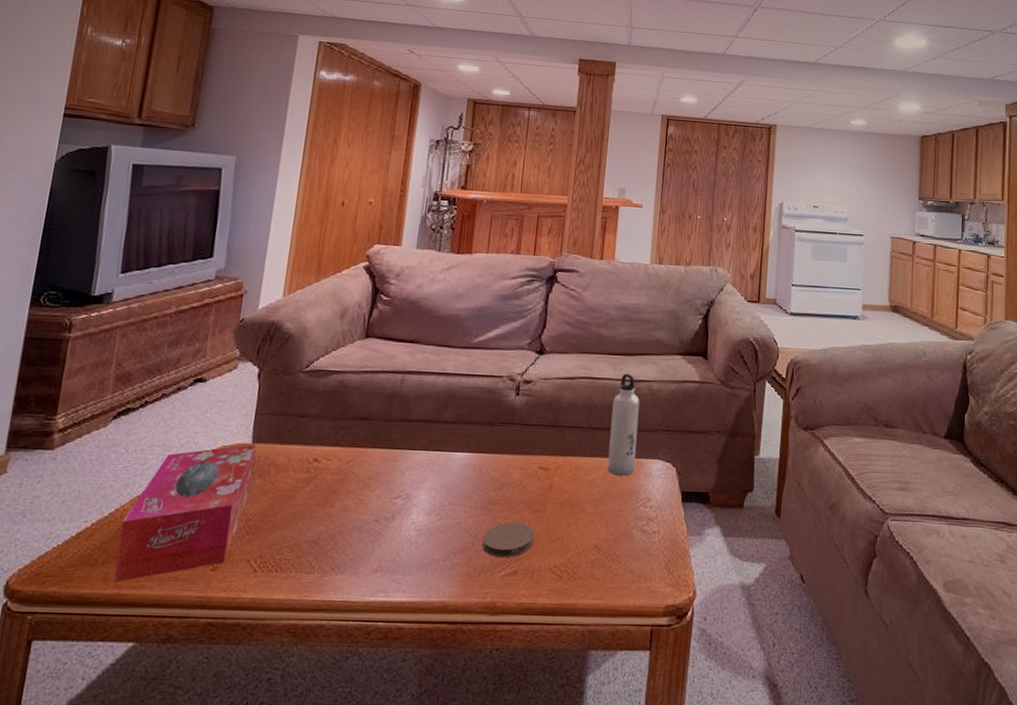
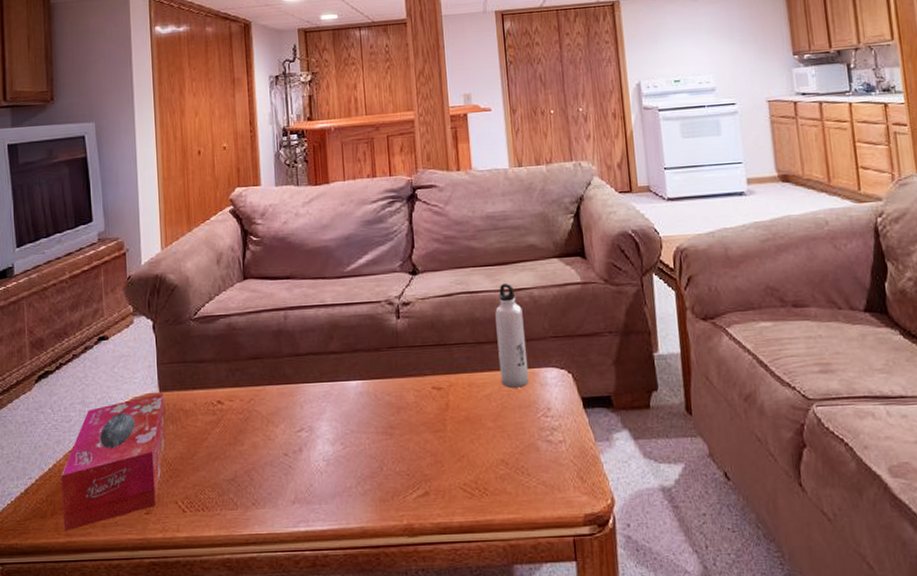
coaster: present [482,521,535,558] -> none [390,443,440,481]

